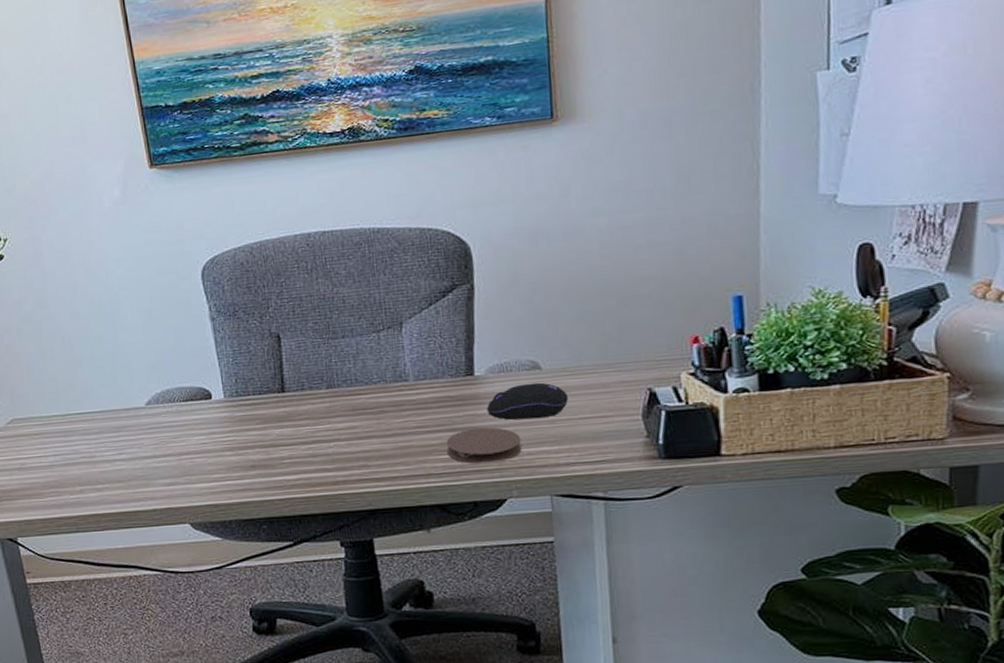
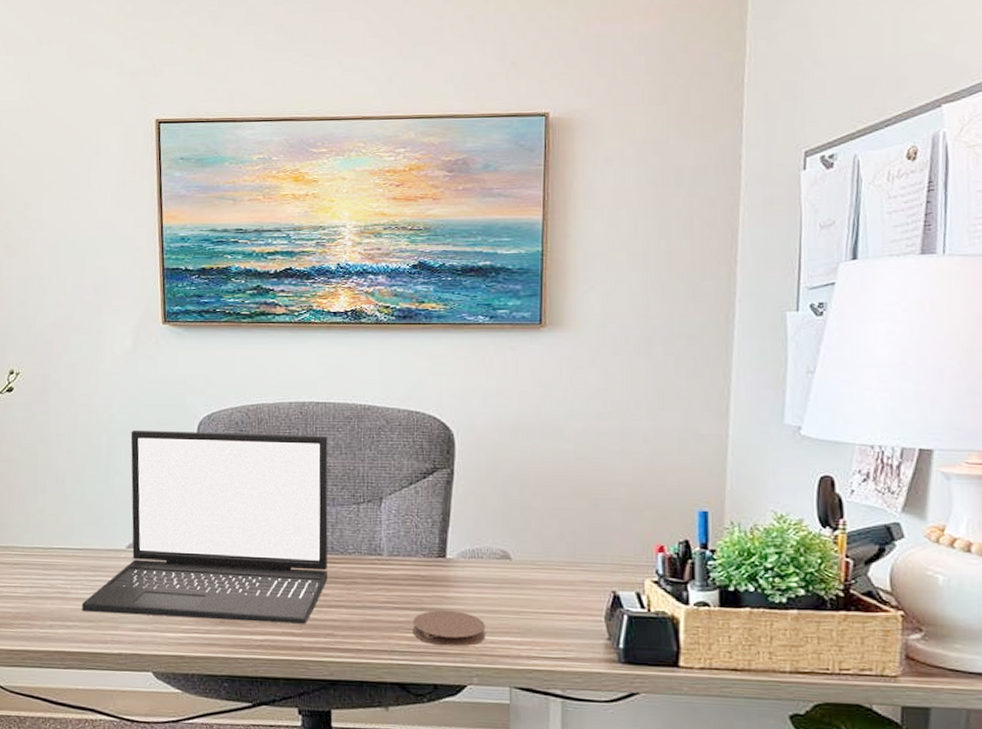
laptop: none [109,265,356,474] -> present [82,430,328,624]
computer mouse: present [486,382,568,420] -> none [455,572,534,608]

